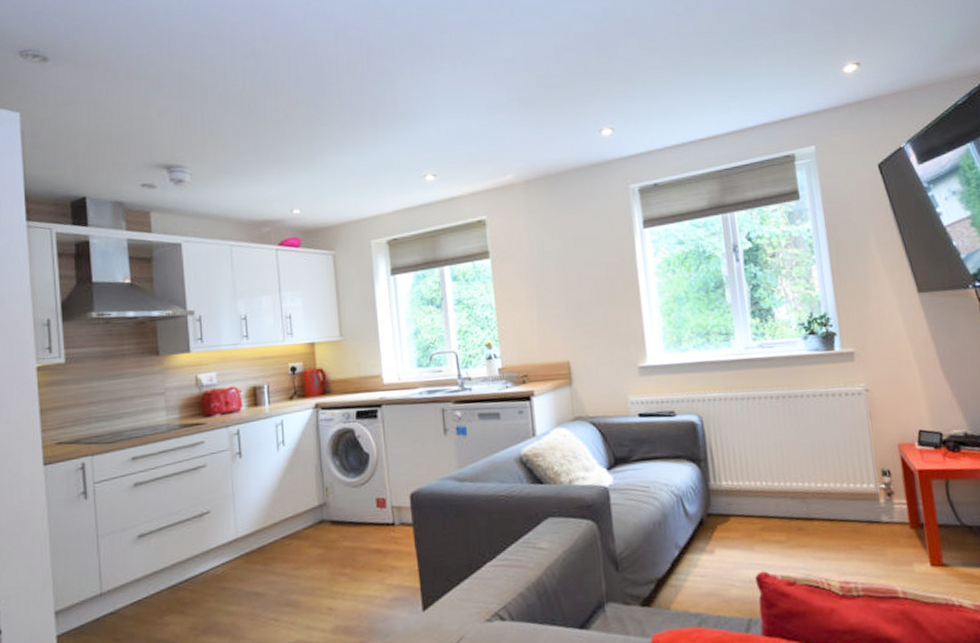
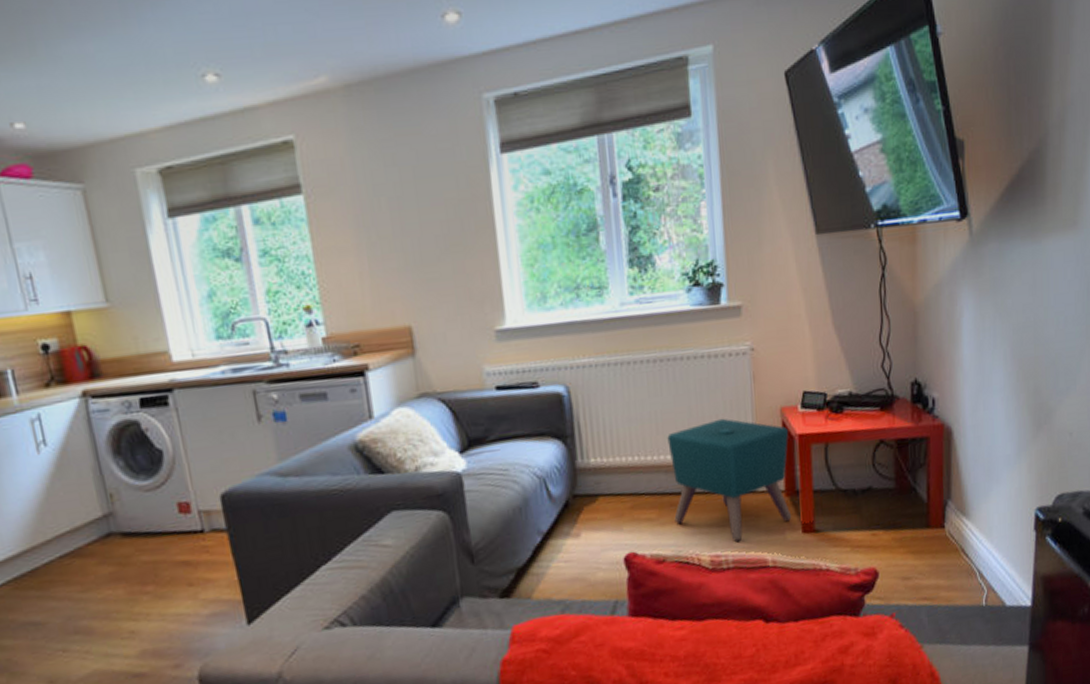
ottoman: none [792,451,919,571] -> present [667,418,792,543]

